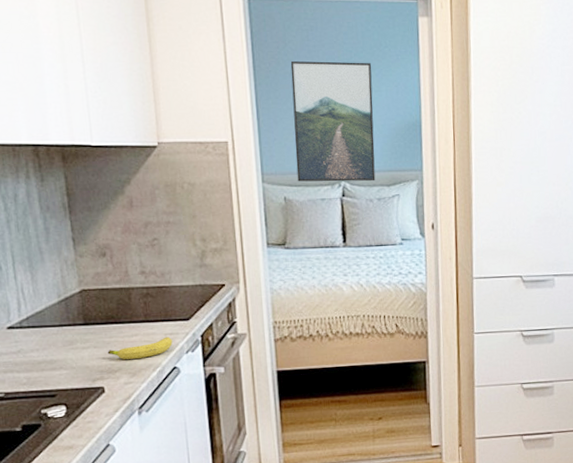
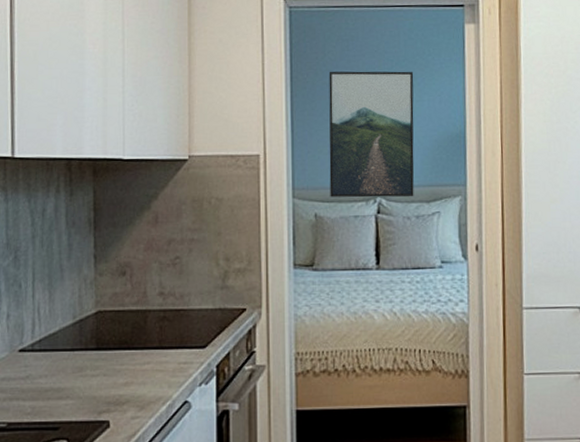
fruit: present [107,336,173,359] -> none [117,366,186,390]

